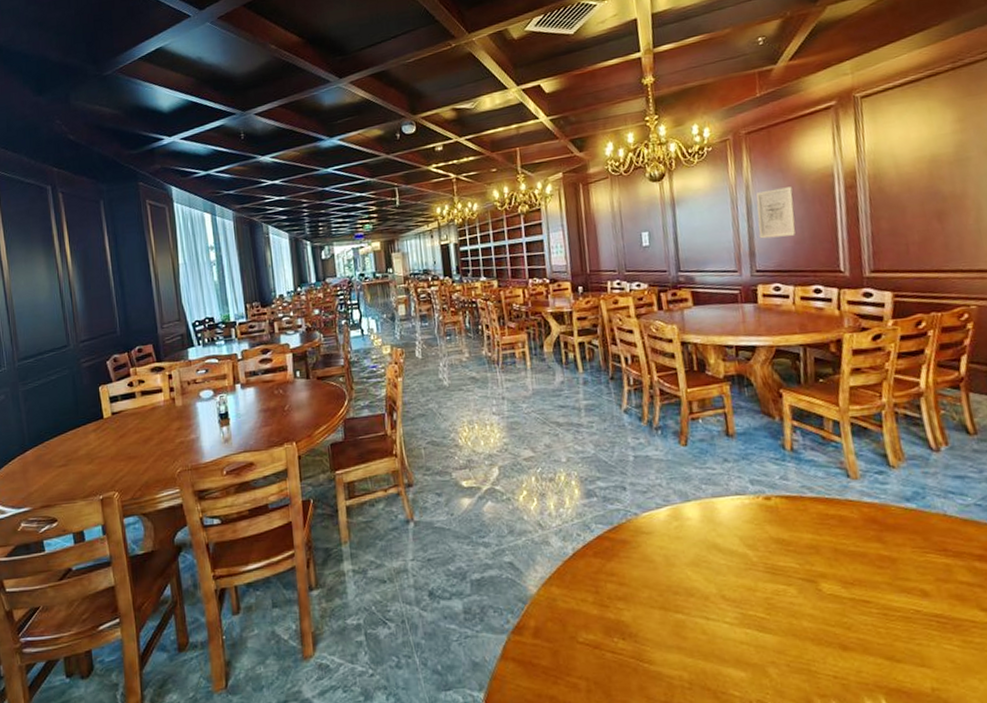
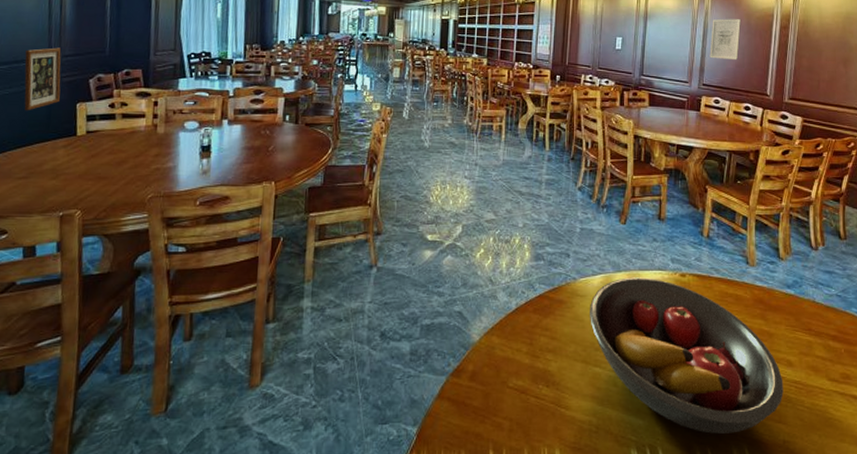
wall art: none [47,334,83,401] -> present [24,47,62,111]
fruit bowl: none [659,505,922,684] -> present [590,277,784,434]

